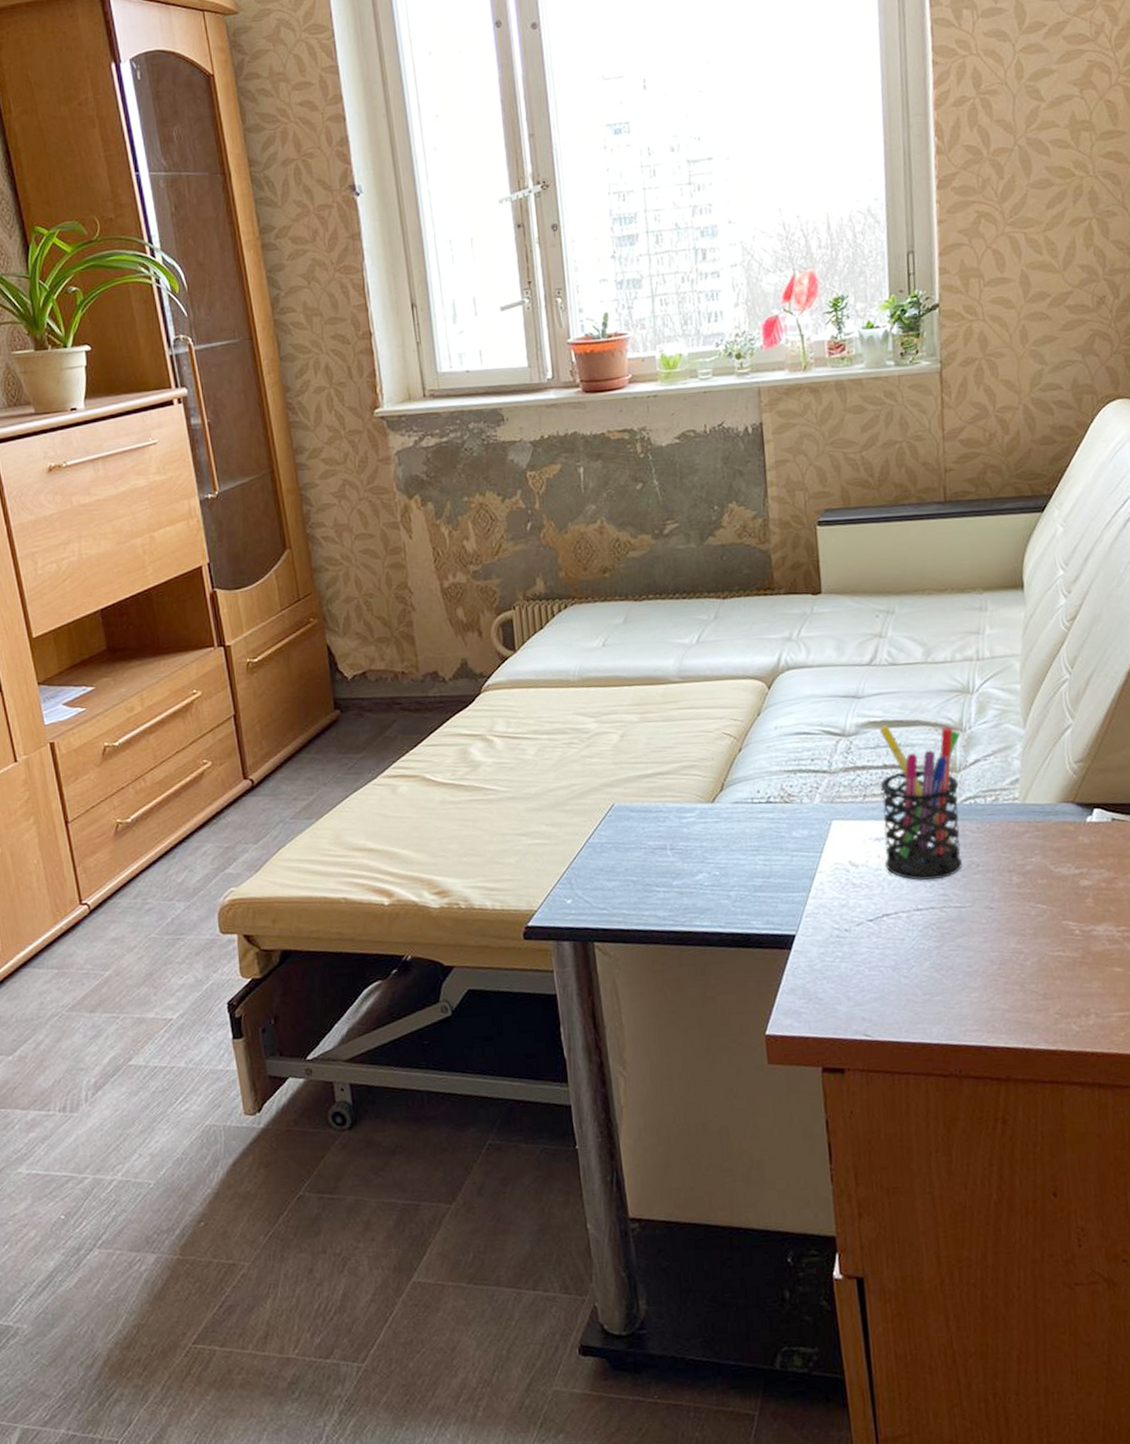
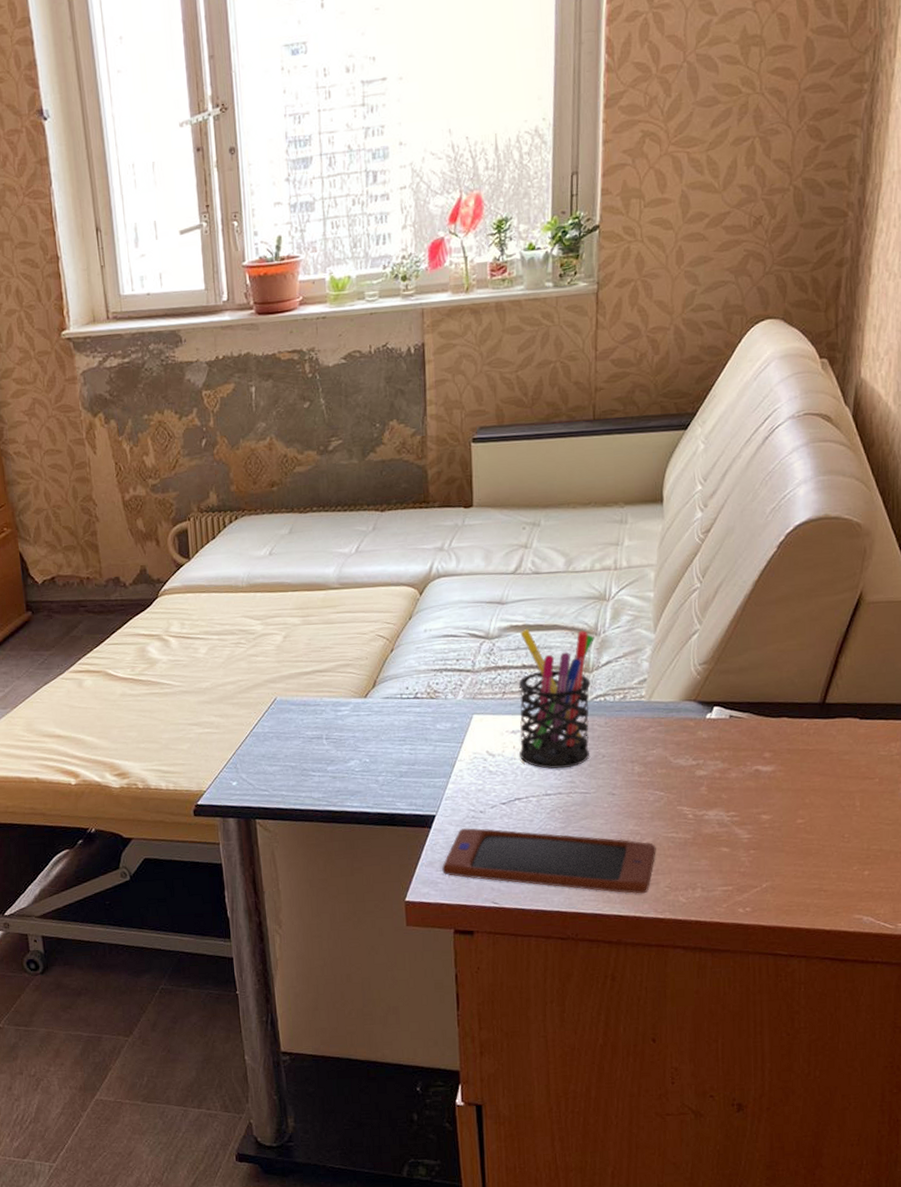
smartphone: none [805,949,1043,1023] -> present [442,828,656,894]

